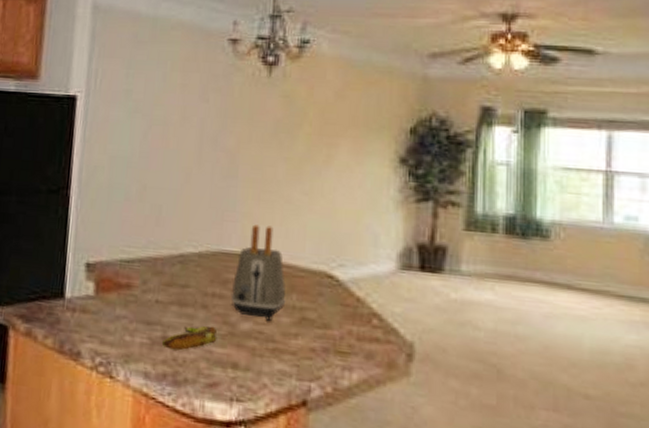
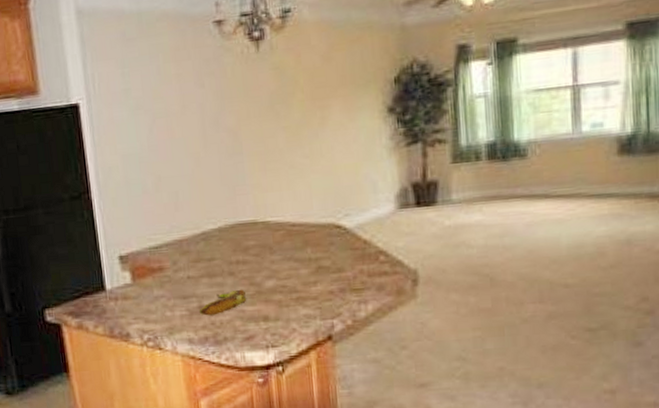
toaster: present [230,224,286,322] -> none [253,192,302,276]

